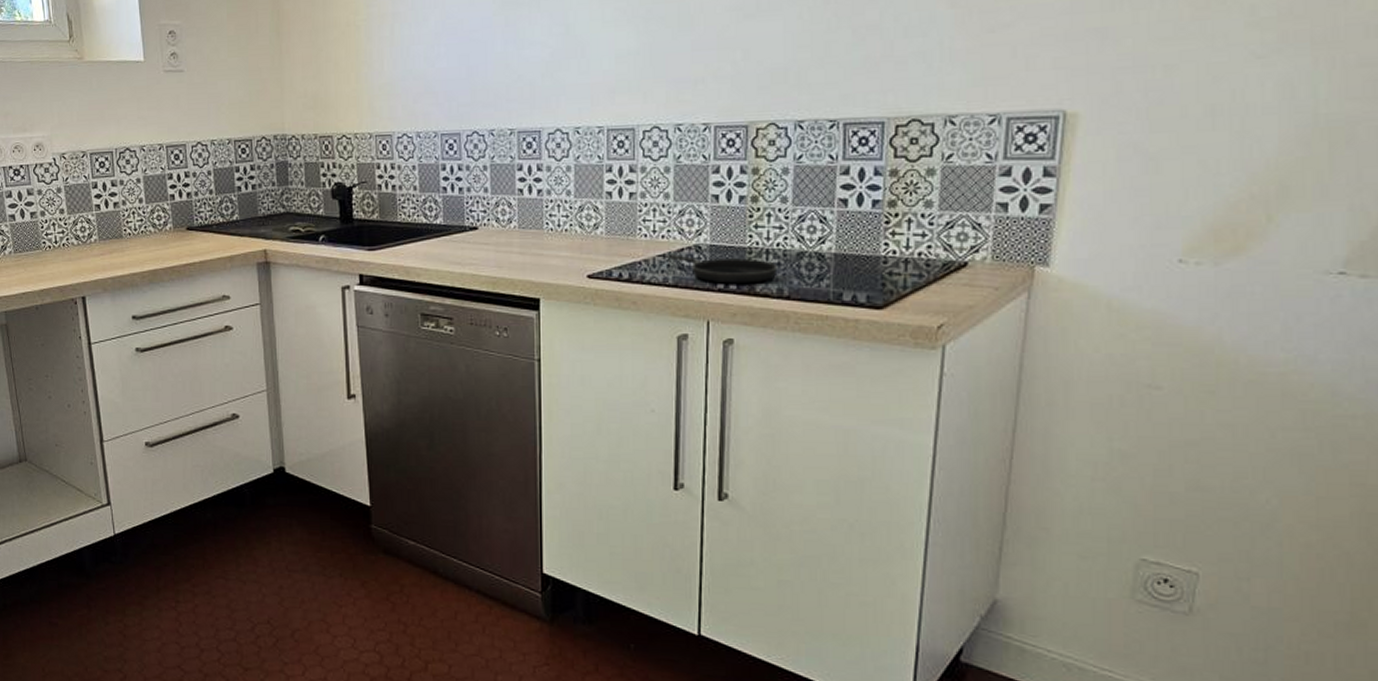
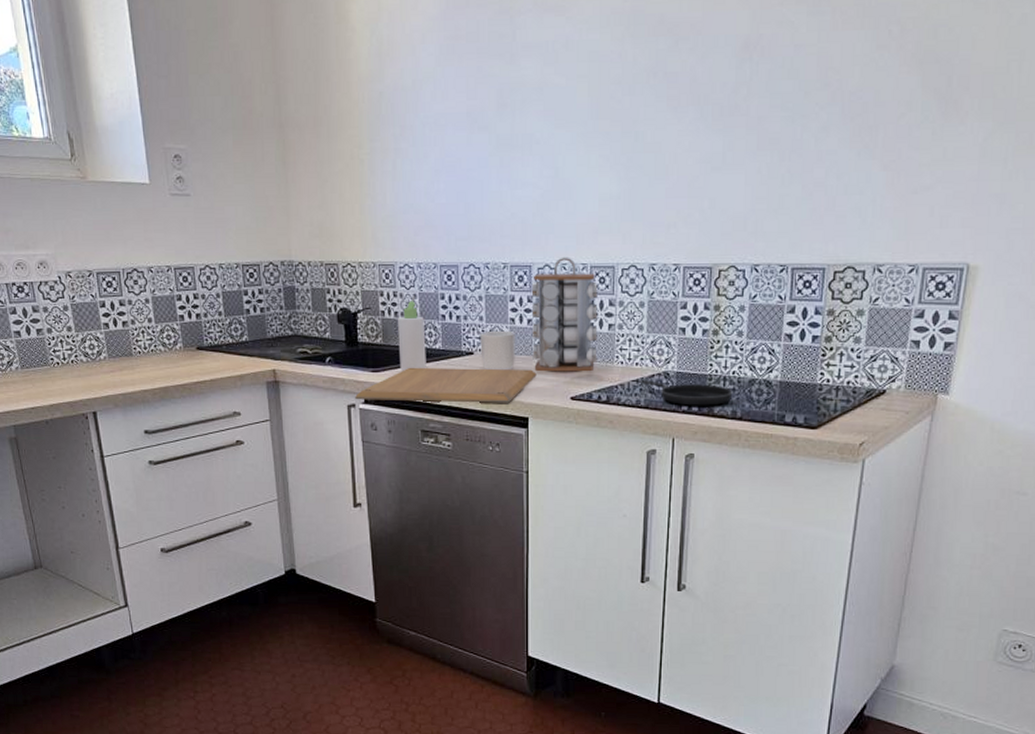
chopping board: none [350,244,548,283] -> present [355,367,537,403]
bottle: none [394,167,426,249] -> present [397,295,426,371]
mug: none [485,202,524,247] -> present [480,330,515,371]
spice rack: none [541,119,617,249] -> present [531,257,598,373]

